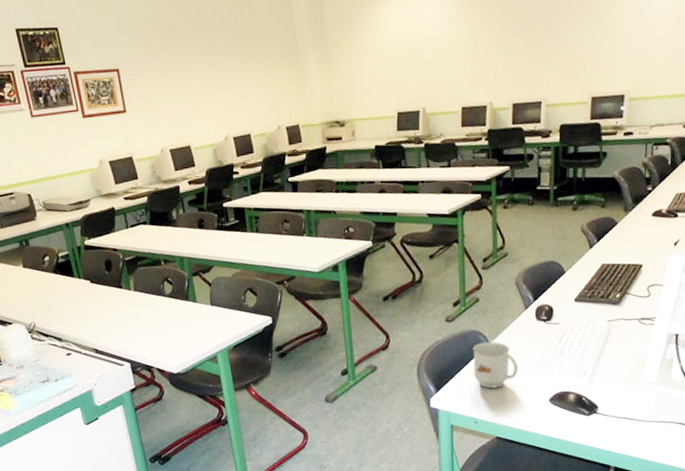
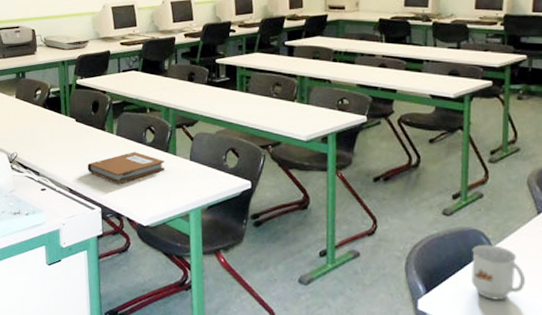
notebook: none [109,304,188,337] -> present [87,152,166,183]

